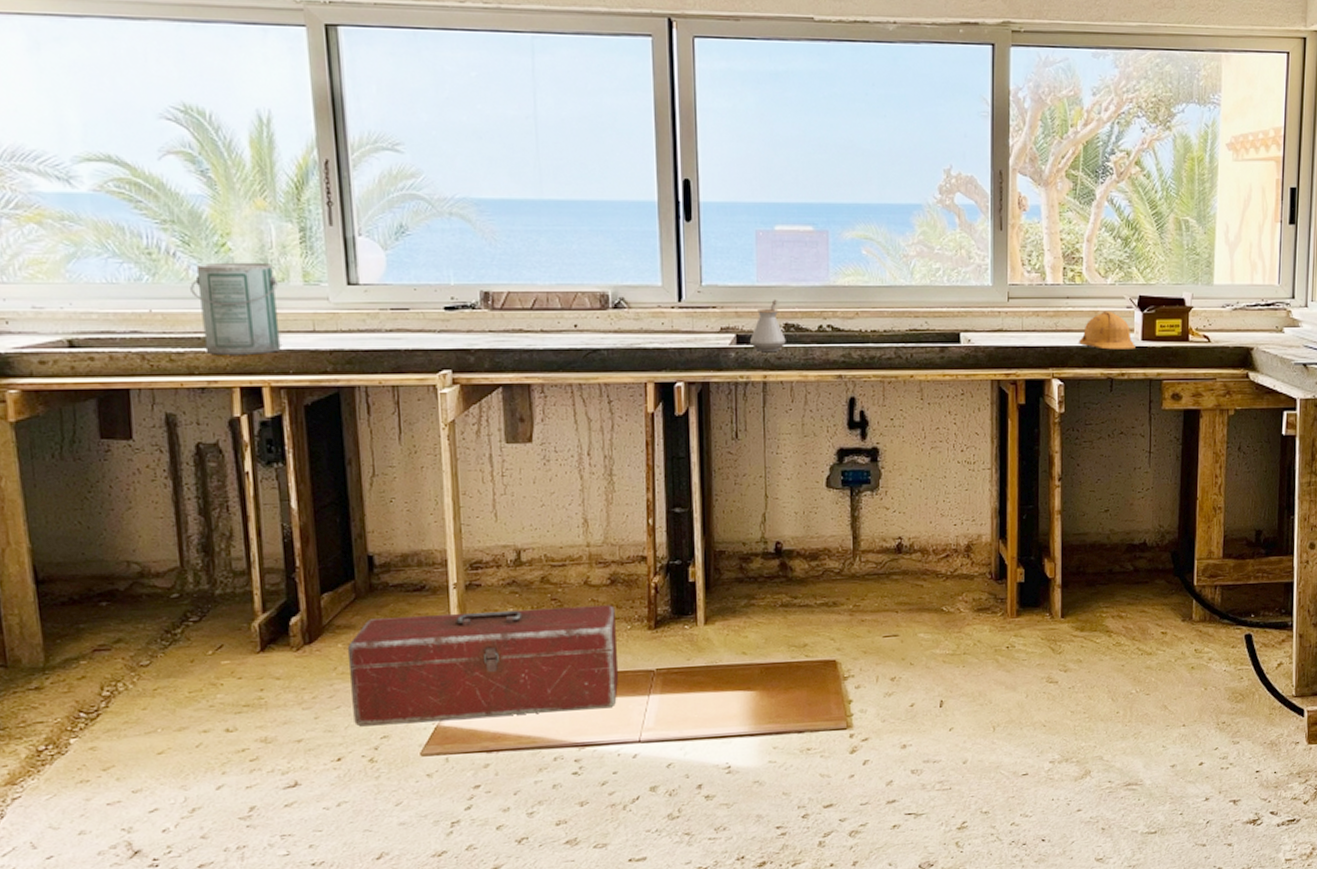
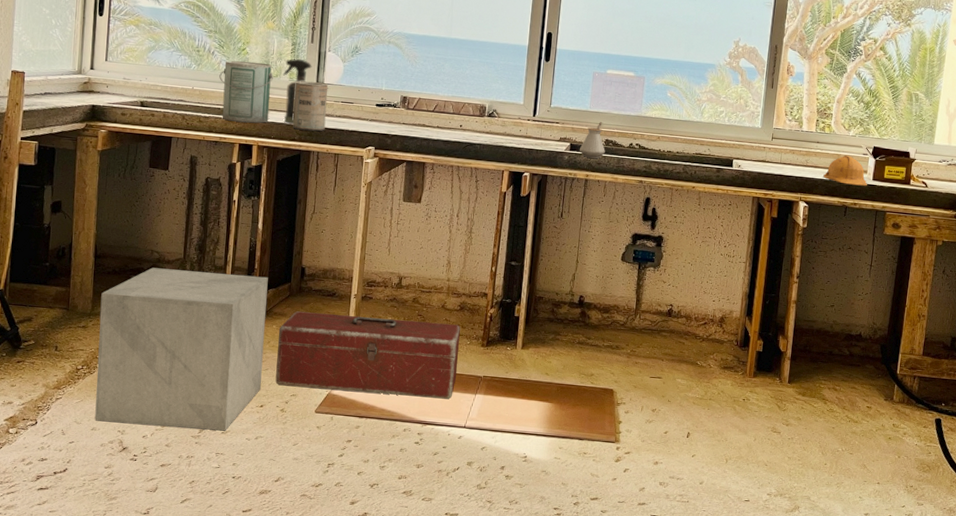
concrete block: none [56,576,333,821] -> present [95,267,268,431]
spray bottle: none [291,252,337,349] -> present [282,59,312,124]
paint can: none [314,282,372,357] -> present [293,81,329,132]

